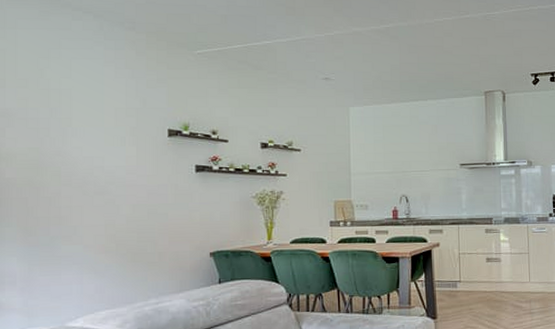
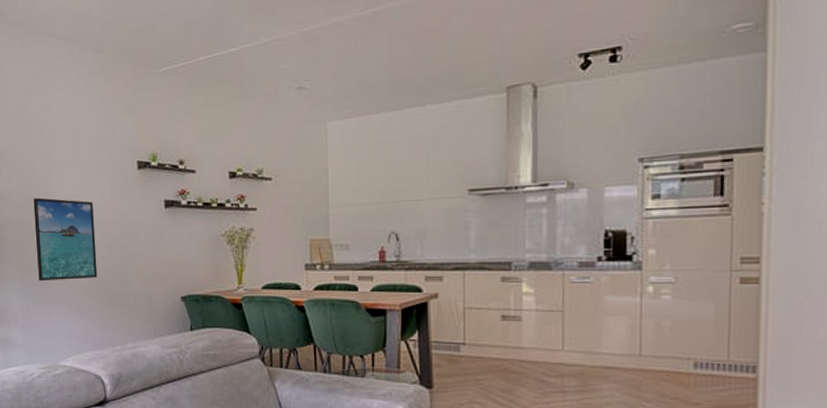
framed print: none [45,159,118,242] -> present [33,198,98,282]

